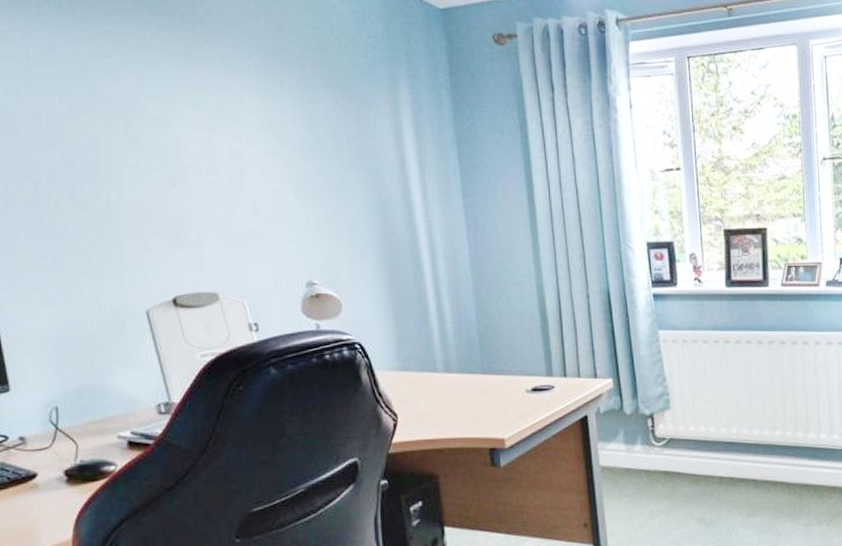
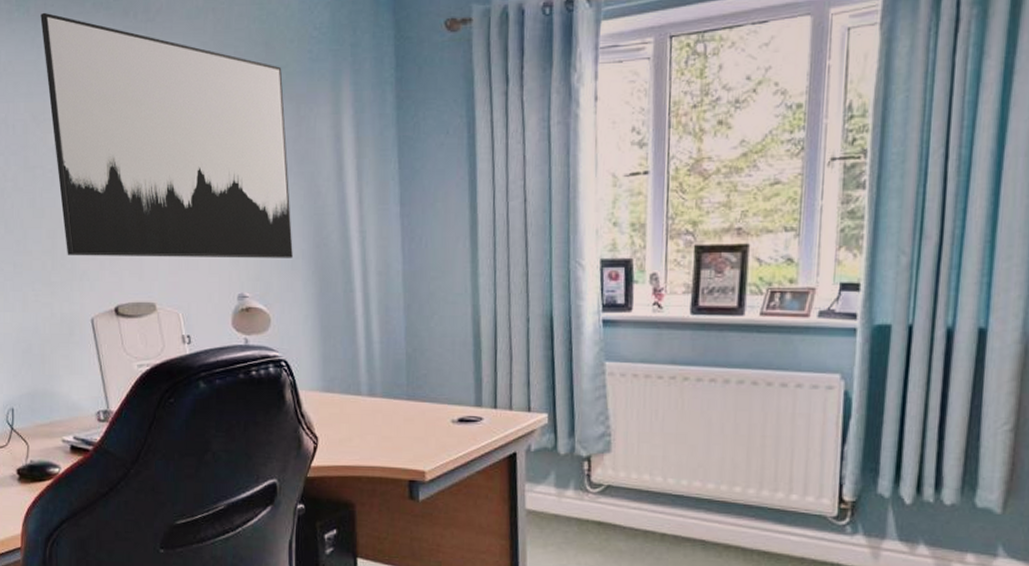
wall art: none [74,8,361,249] -> present [40,12,293,258]

